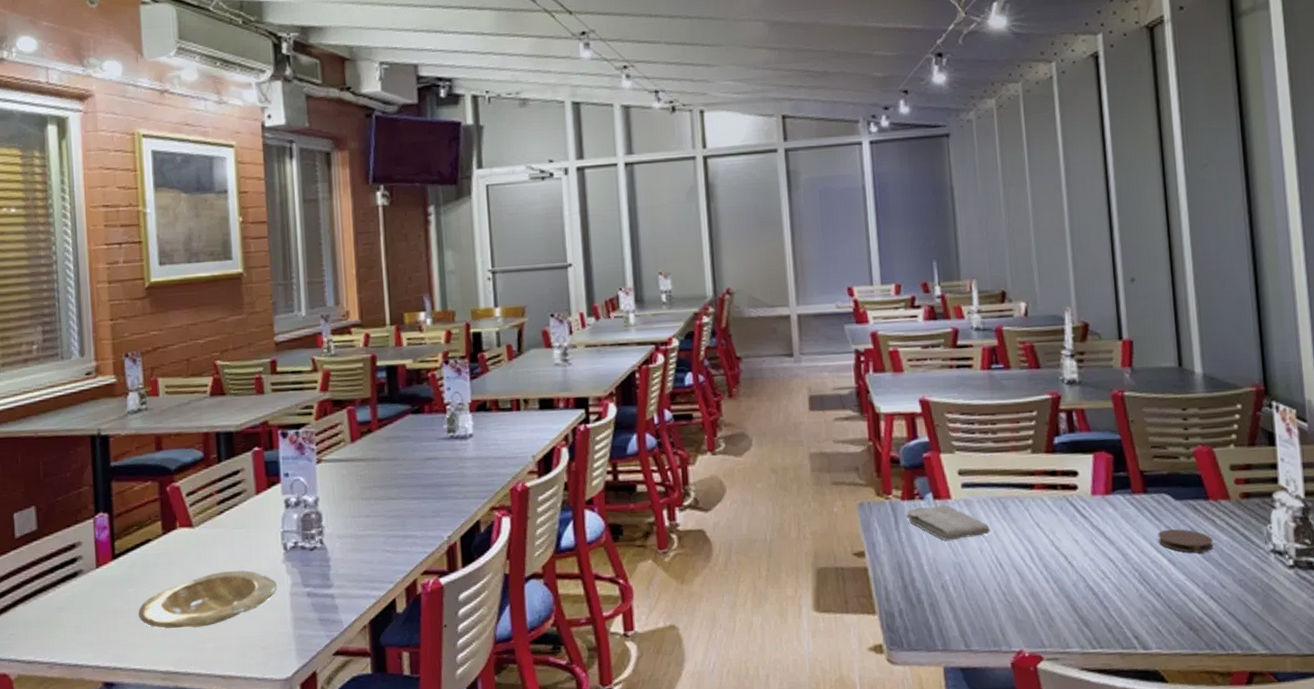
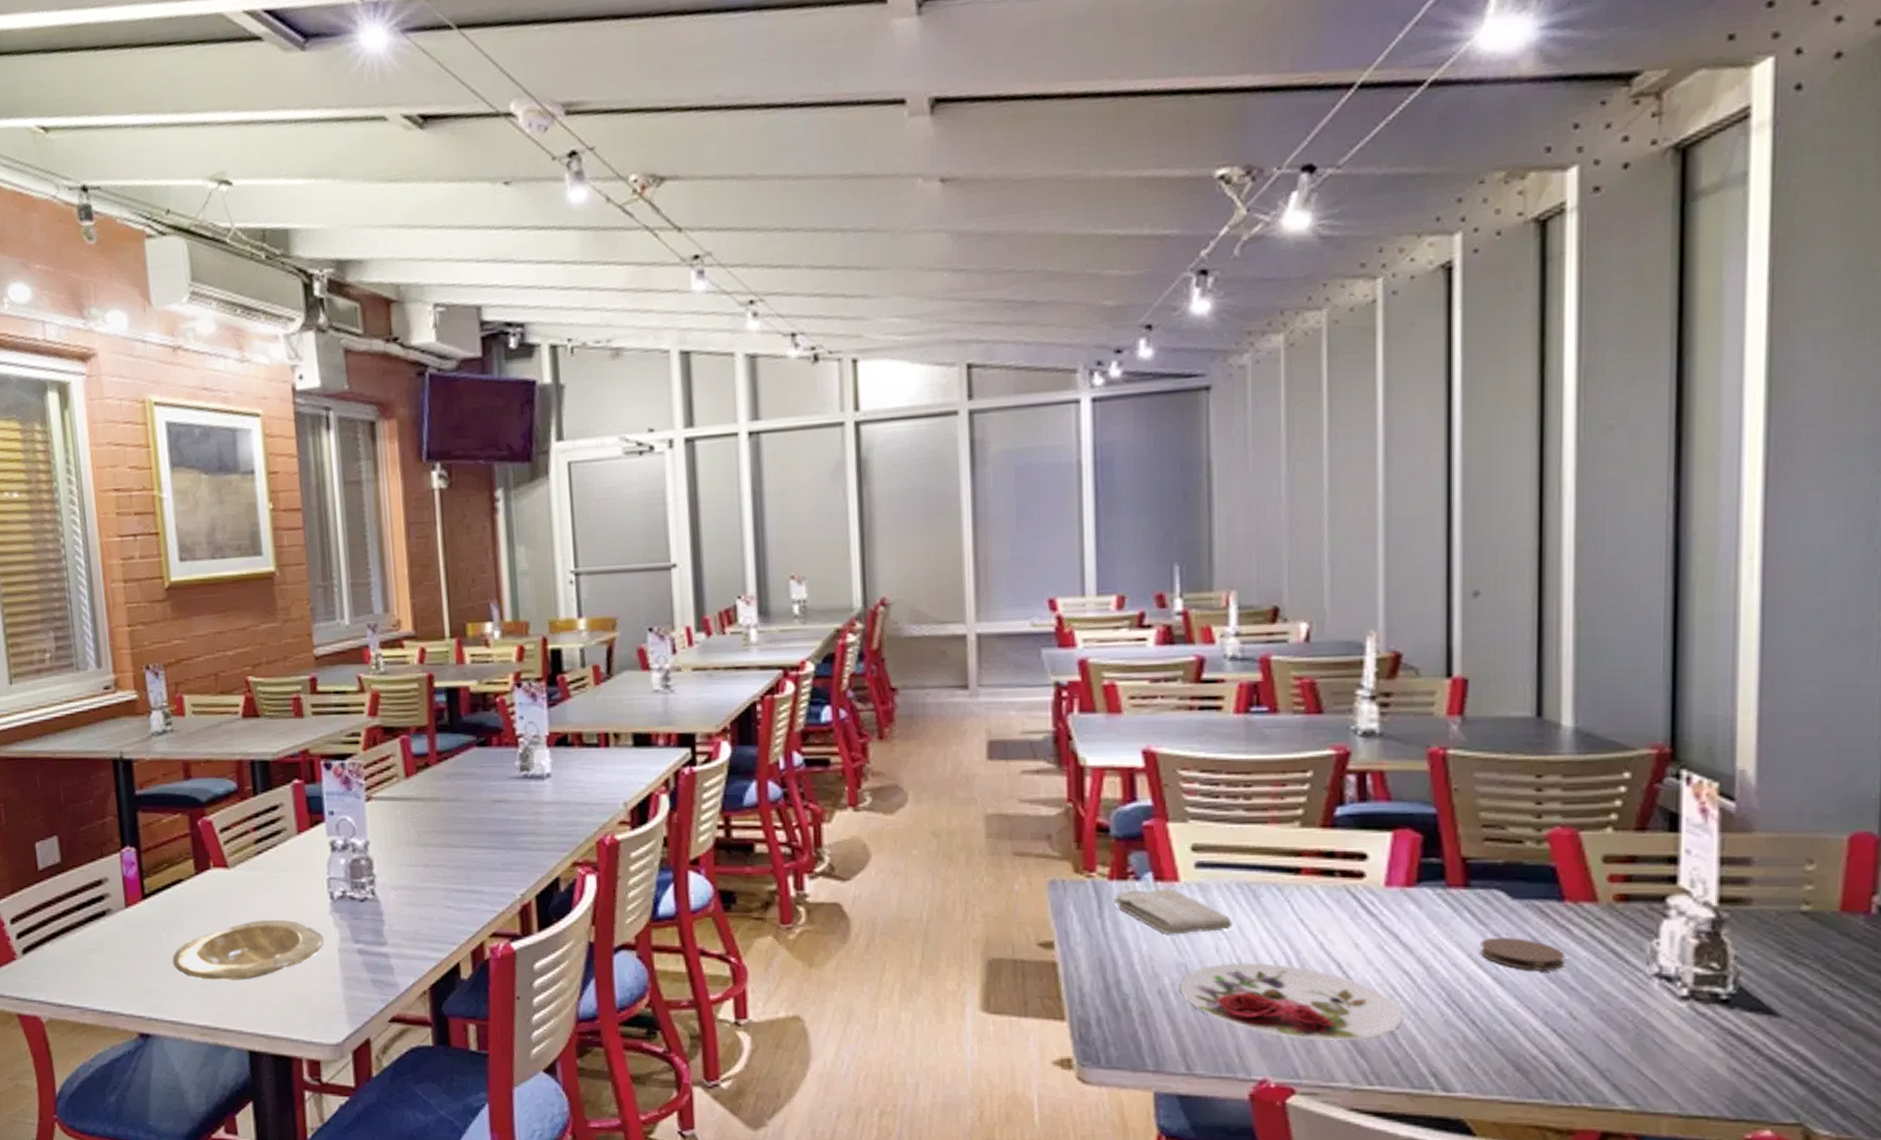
plate: none [956,559,1112,617] -> present [1179,963,1403,1041]

